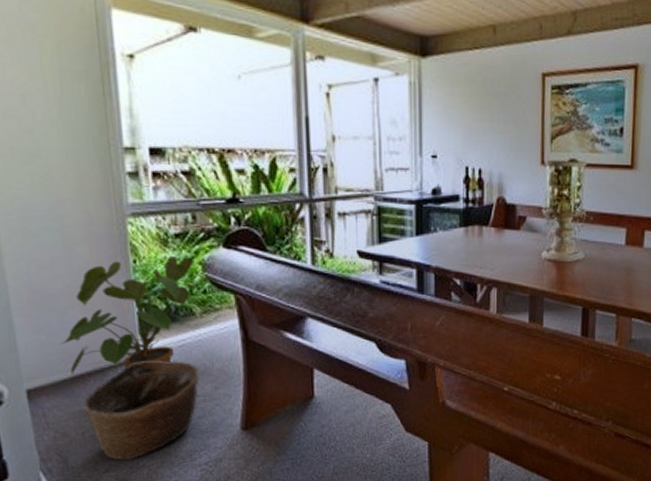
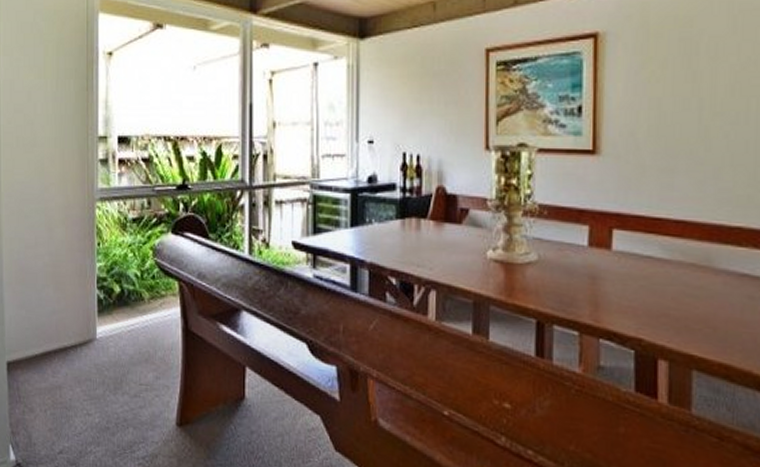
house plant: present [61,255,213,376] -> none [36,239,160,353]
basket: present [83,361,200,461] -> none [48,343,144,444]

